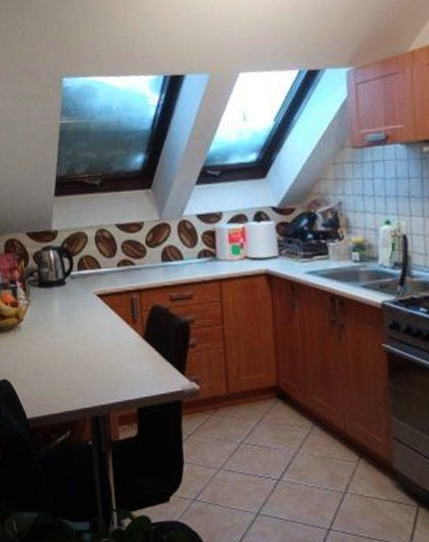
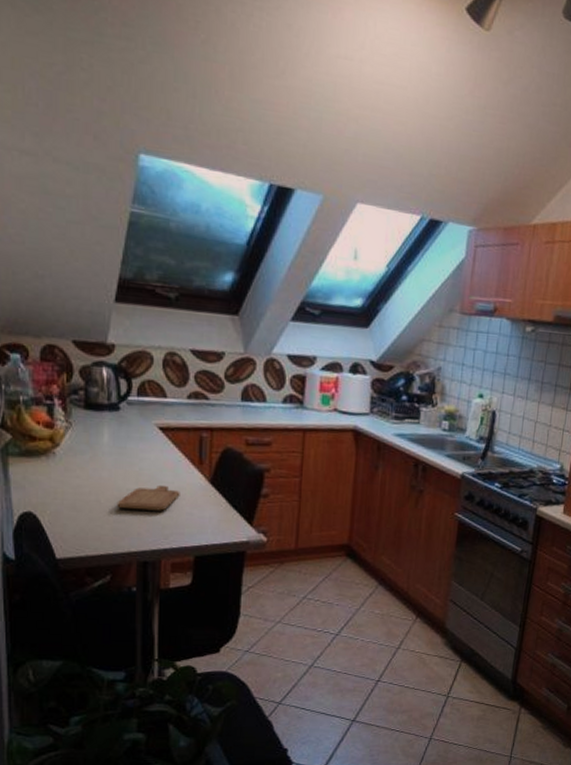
chopping board: none [70,345,120,370] -> present [117,484,180,511]

